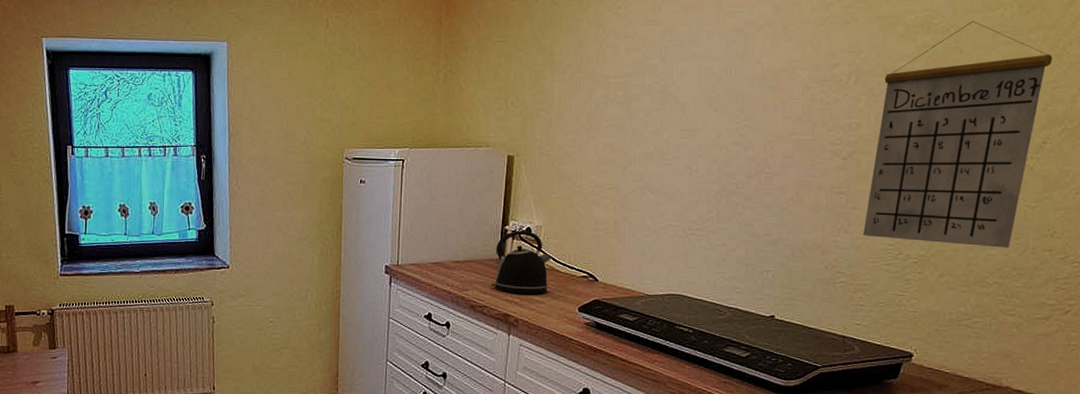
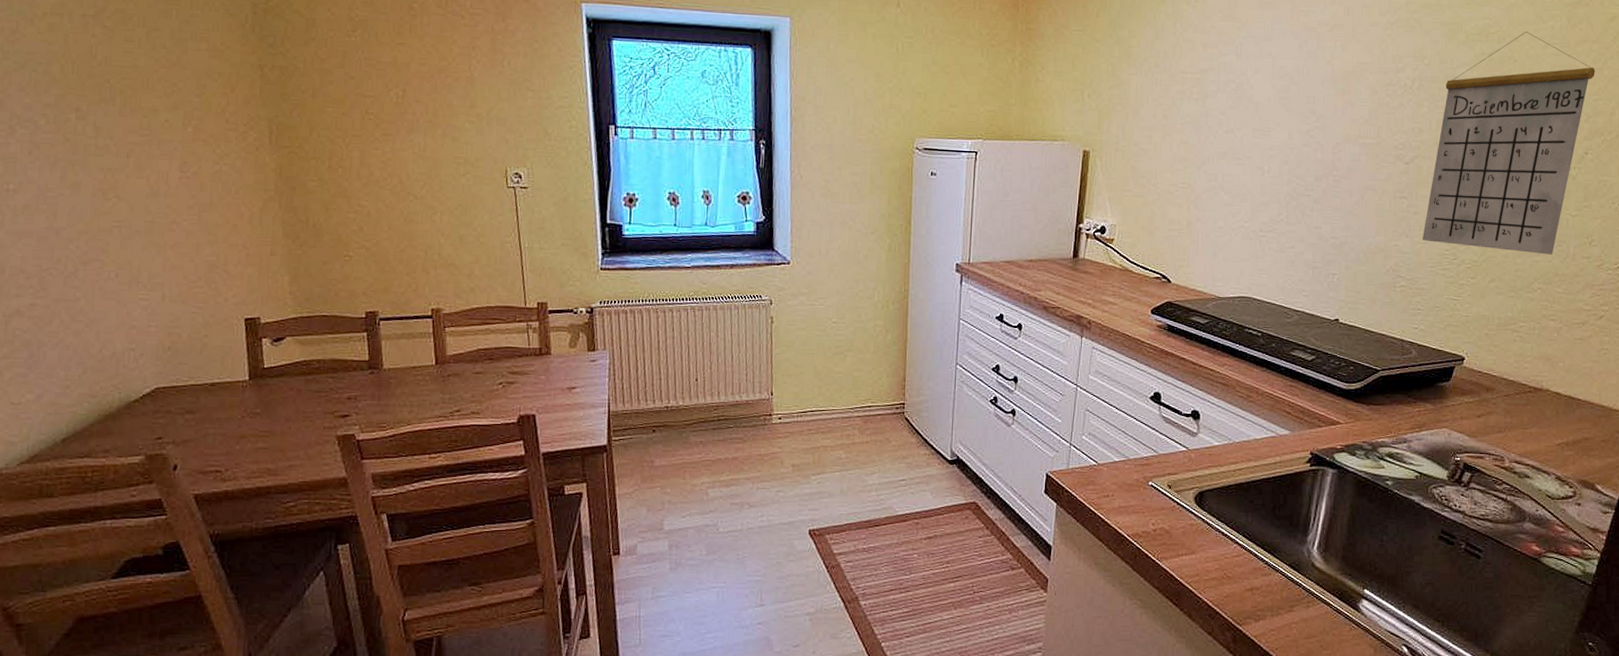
kettle: present [491,230,552,294] -> none [1064,228,1126,295]

